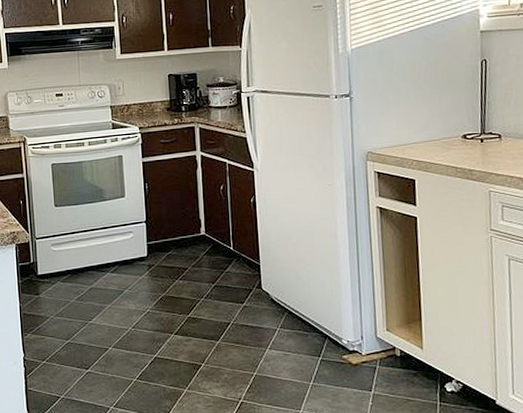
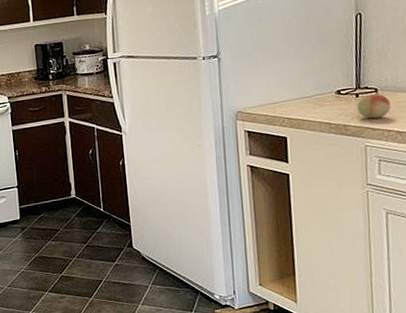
fruit: none [481,139,514,164] -> present [356,93,391,119]

